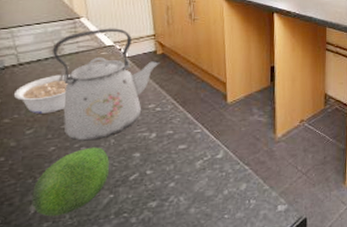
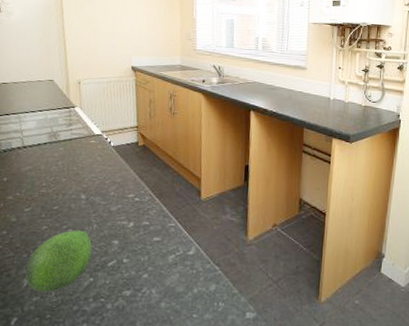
legume: present [13,67,71,114] -> none [17,152,64,194]
kettle: present [52,28,160,141] -> none [50,118,141,224]

